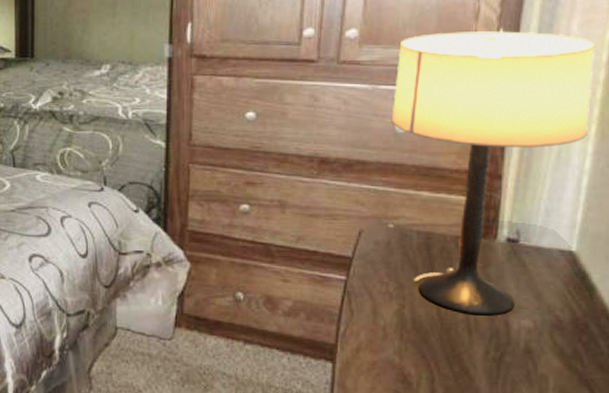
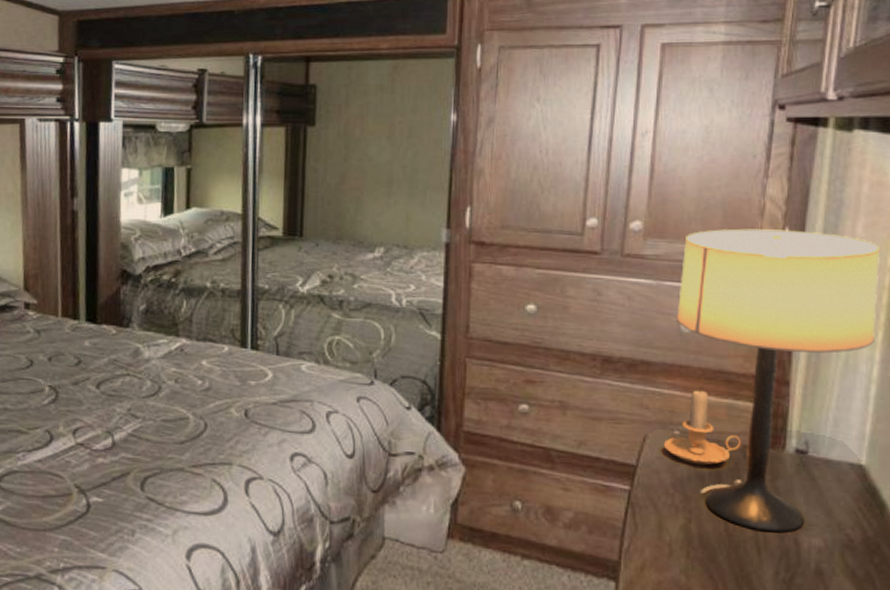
candle: none [379,185,454,256] -> present [664,388,742,466]

